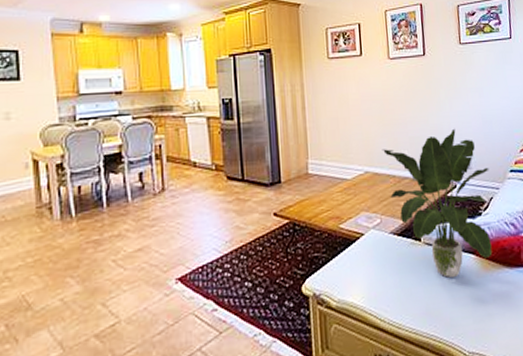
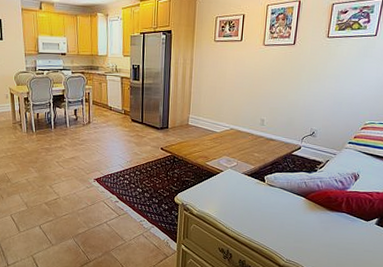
potted plant: present [382,128,493,278] -> none [246,105,331,210]

